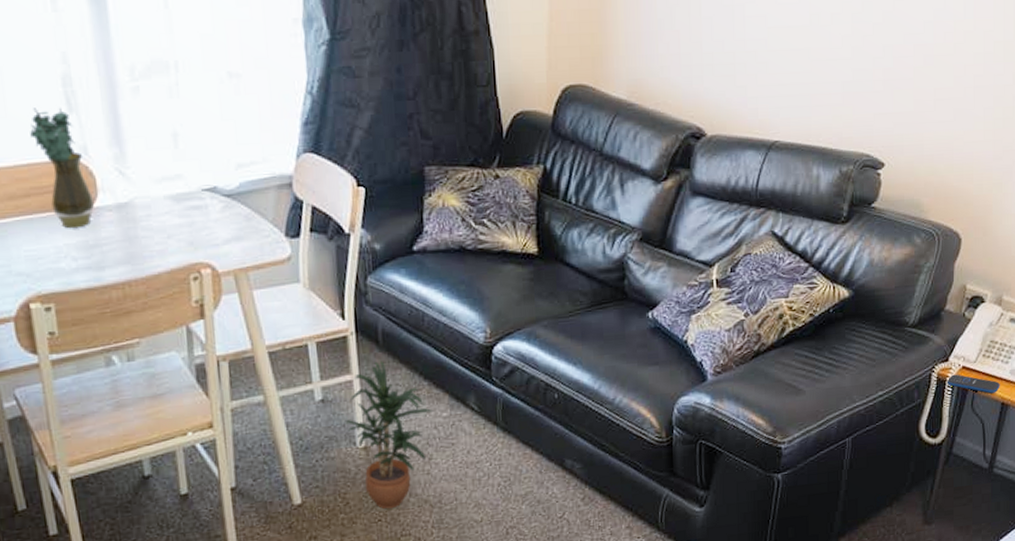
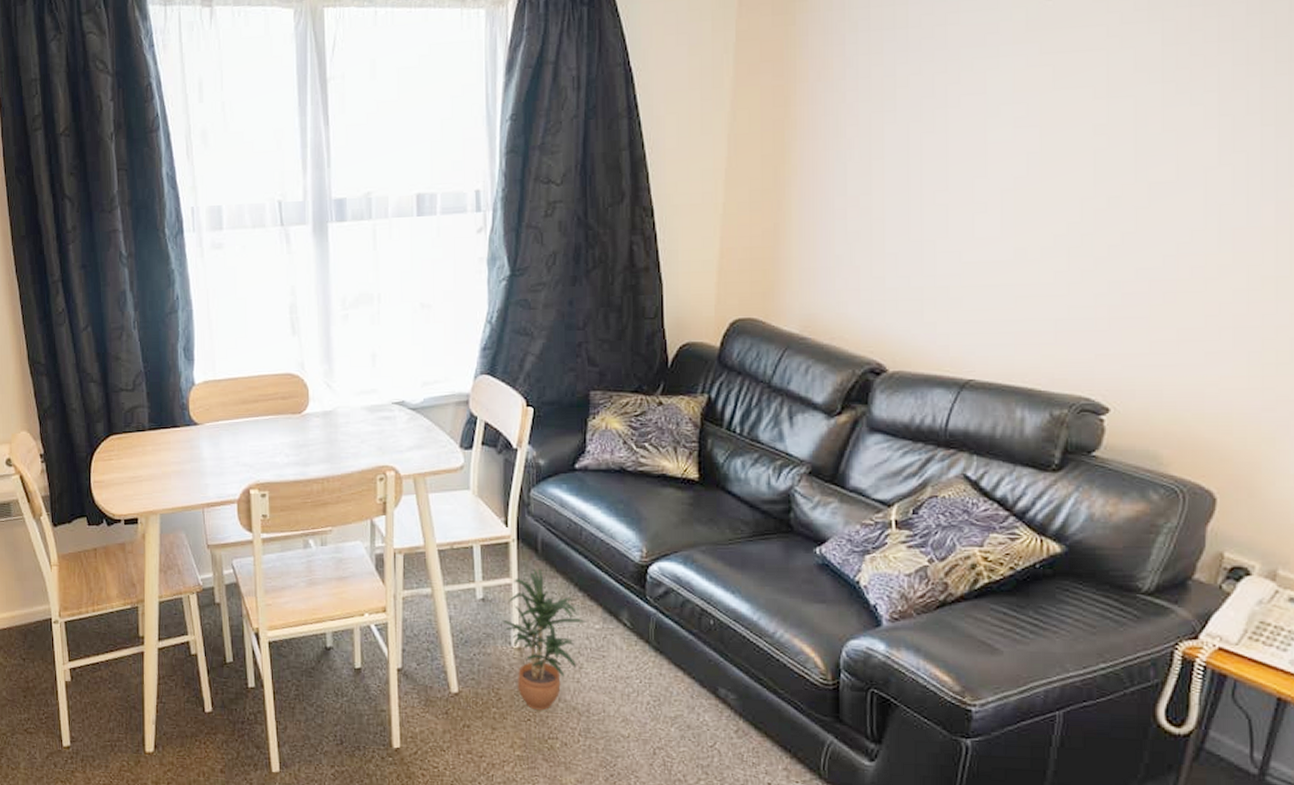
vase: present [30,108,95,228] -> none [262,330,306,429]
mobile phone: present [948,374,1000,394] -> none [1197,655,1275,685]

